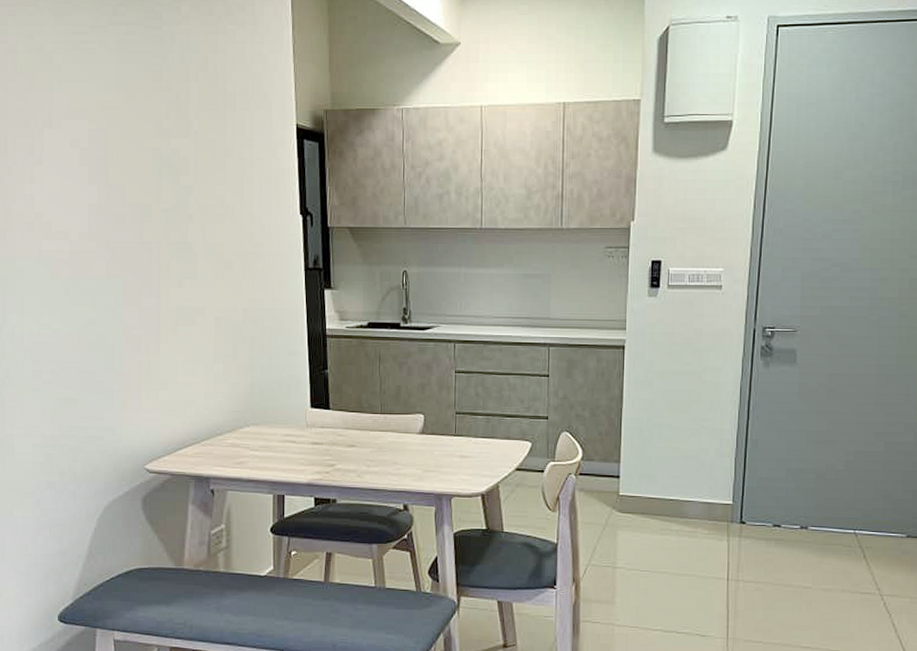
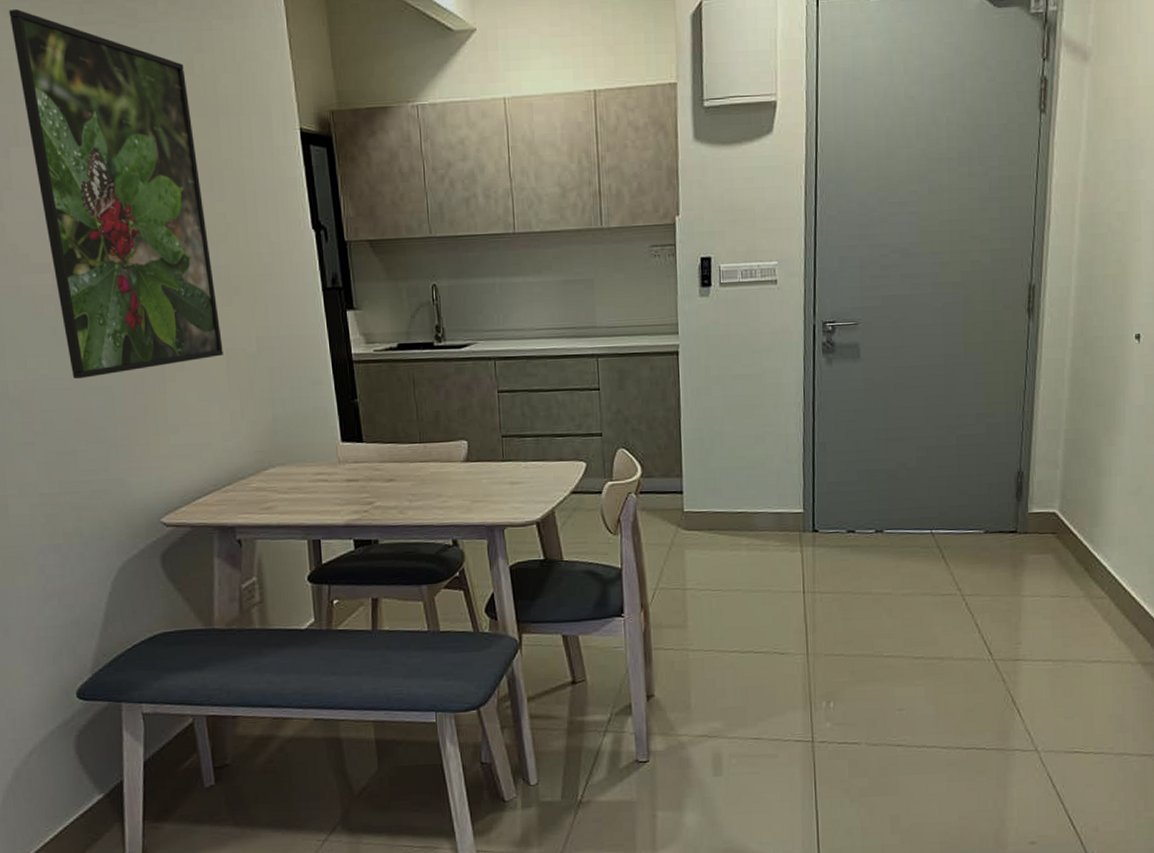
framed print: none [53,9,212,336] -> present [8,9,223,380]

